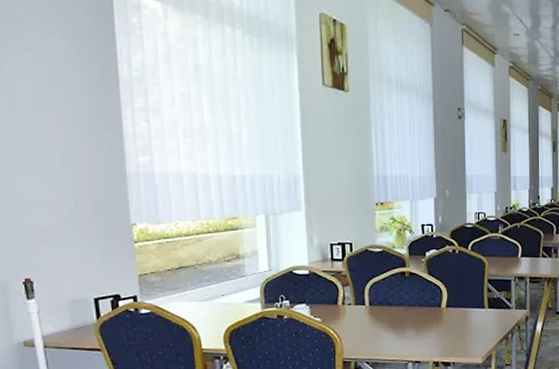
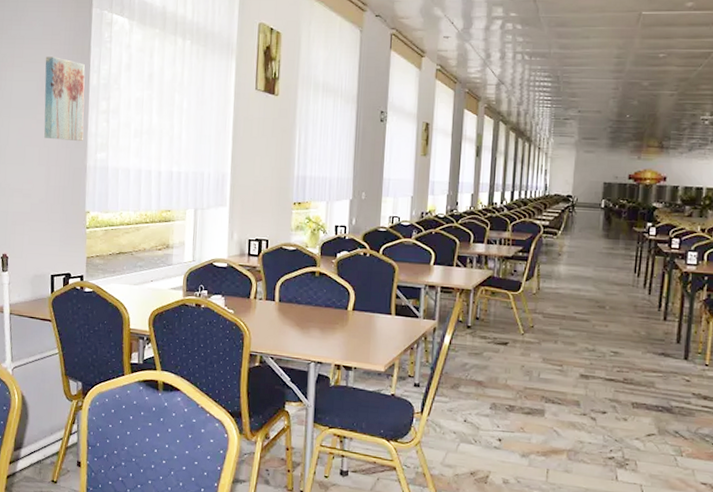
wall art: none [55,44,118,144] -> present [44,56,85,142]

